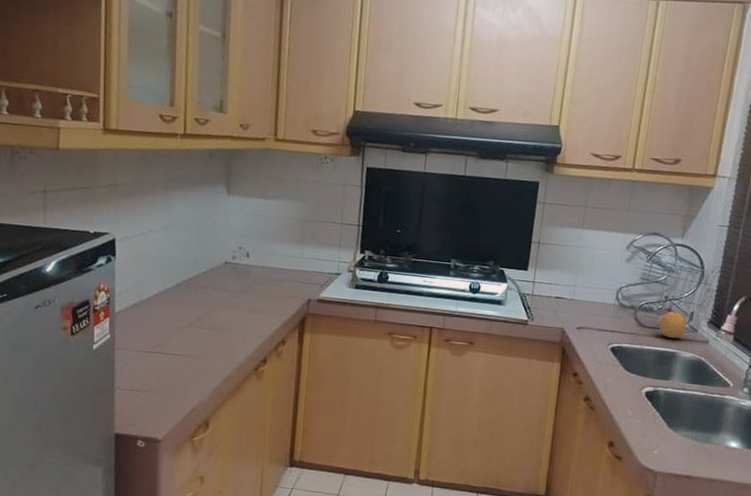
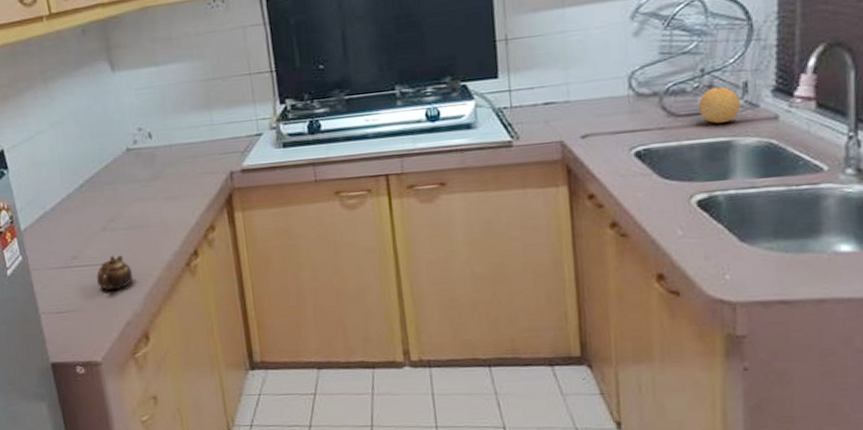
teapot: none [174,349,207,380] -> present [96,255,132,291]

